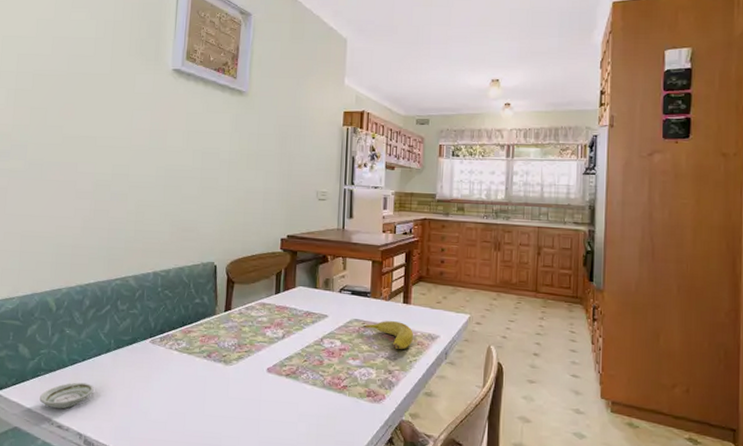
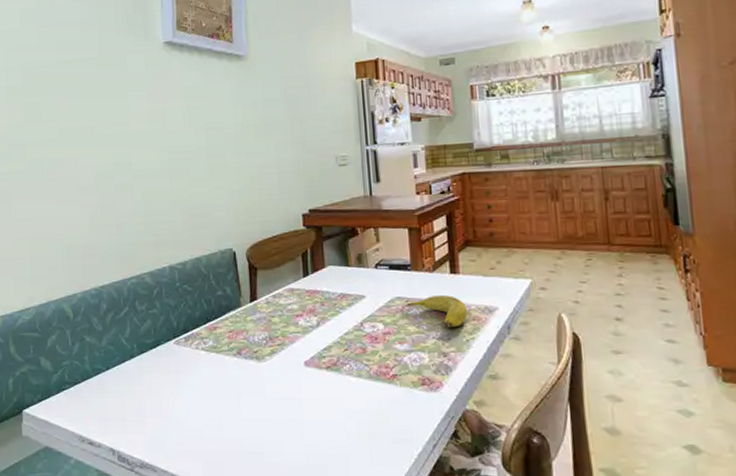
saucer: present [39,382,94,409] -> none [67,394,122,424]

